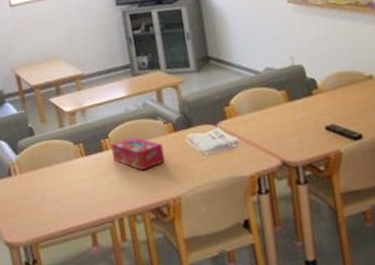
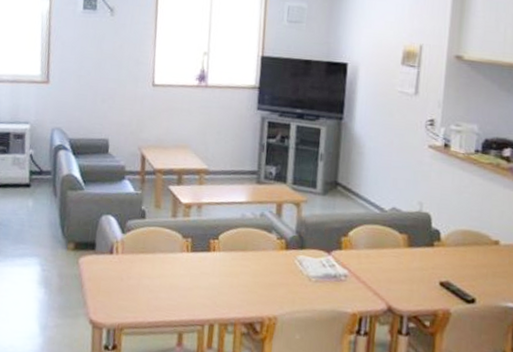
tissue box: present [111,136,165,171] -> none [217,244,271,281]

